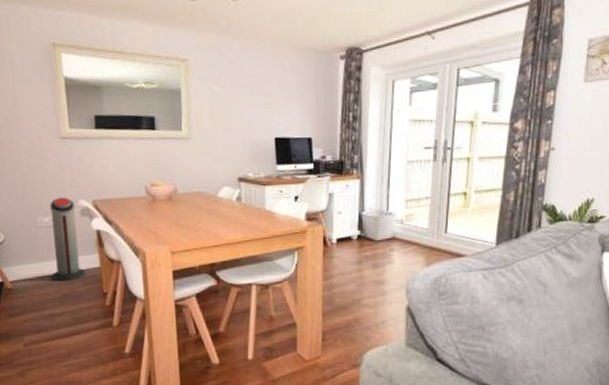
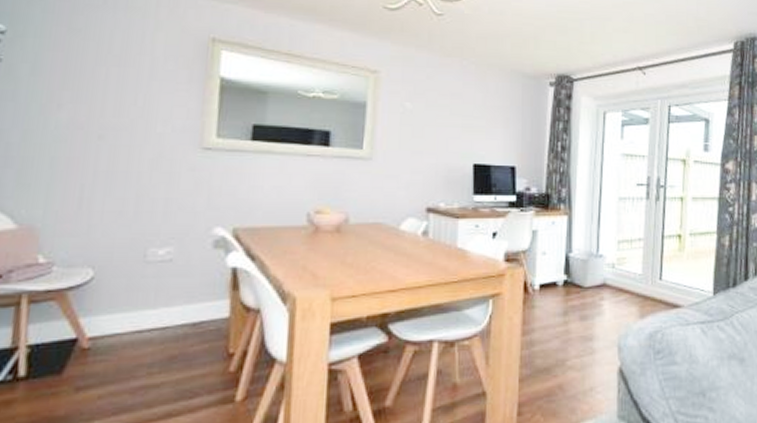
air purifier: present [50,197,86,281] -> none [154,222,208,337]

